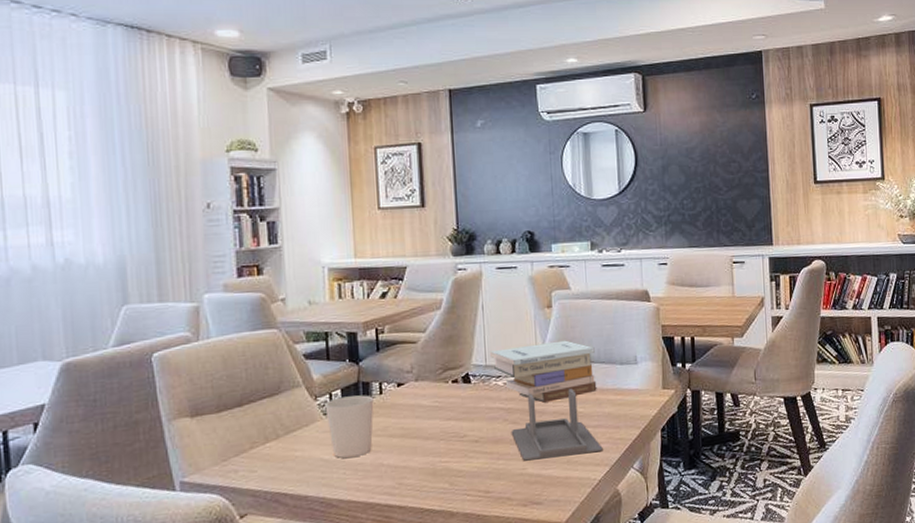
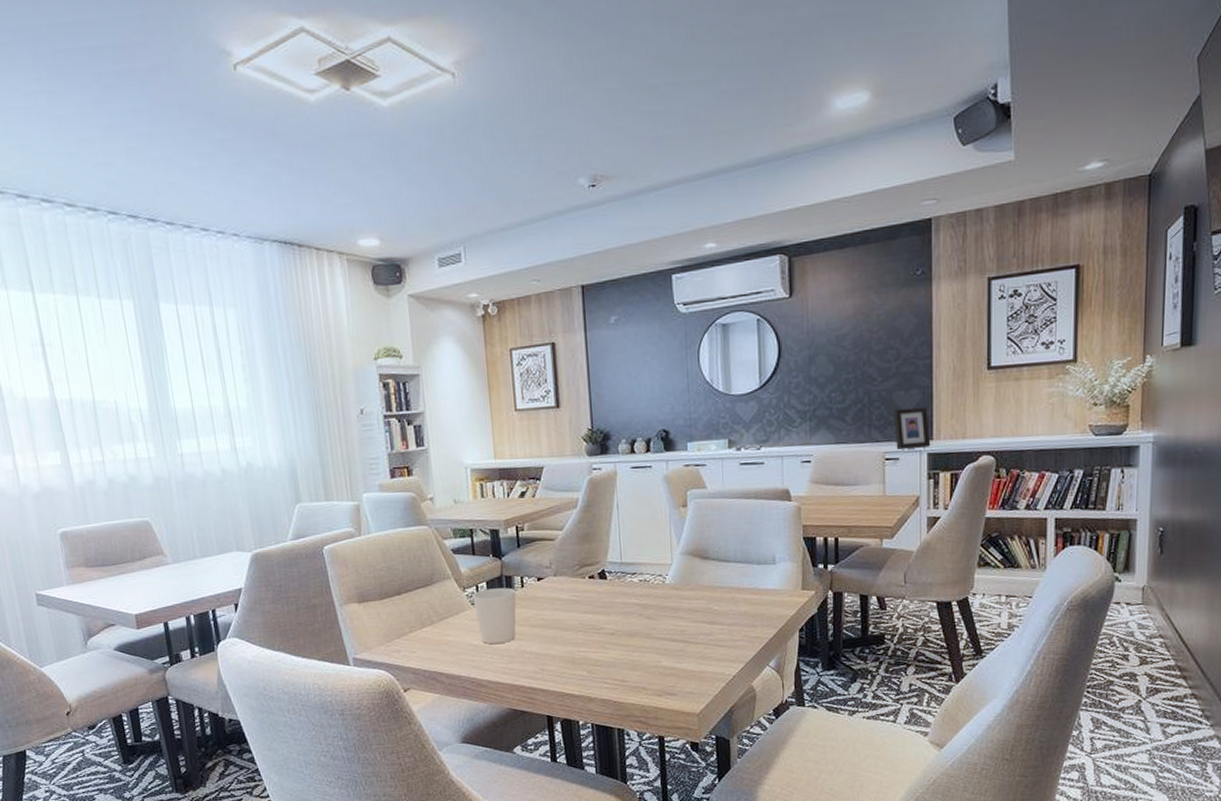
books: present [489,340,597,403] -> none [624,539,733,600]
napkin holder: present [511,388,603,461] -> none [646,587,738,654]
picture frame: none [737,215,771,254] -> present [893,407,931,450]

